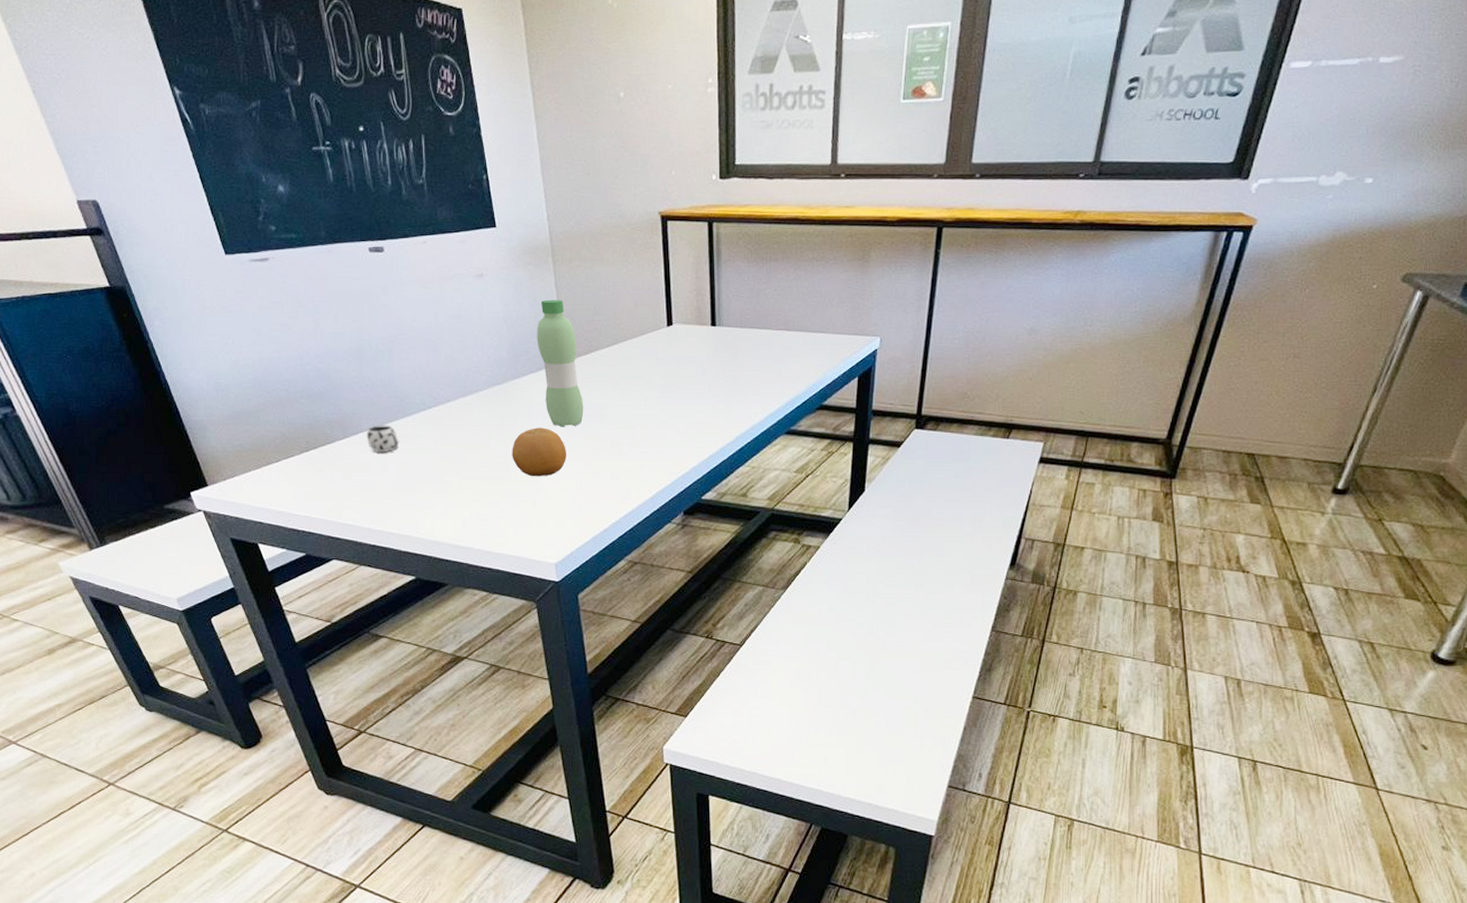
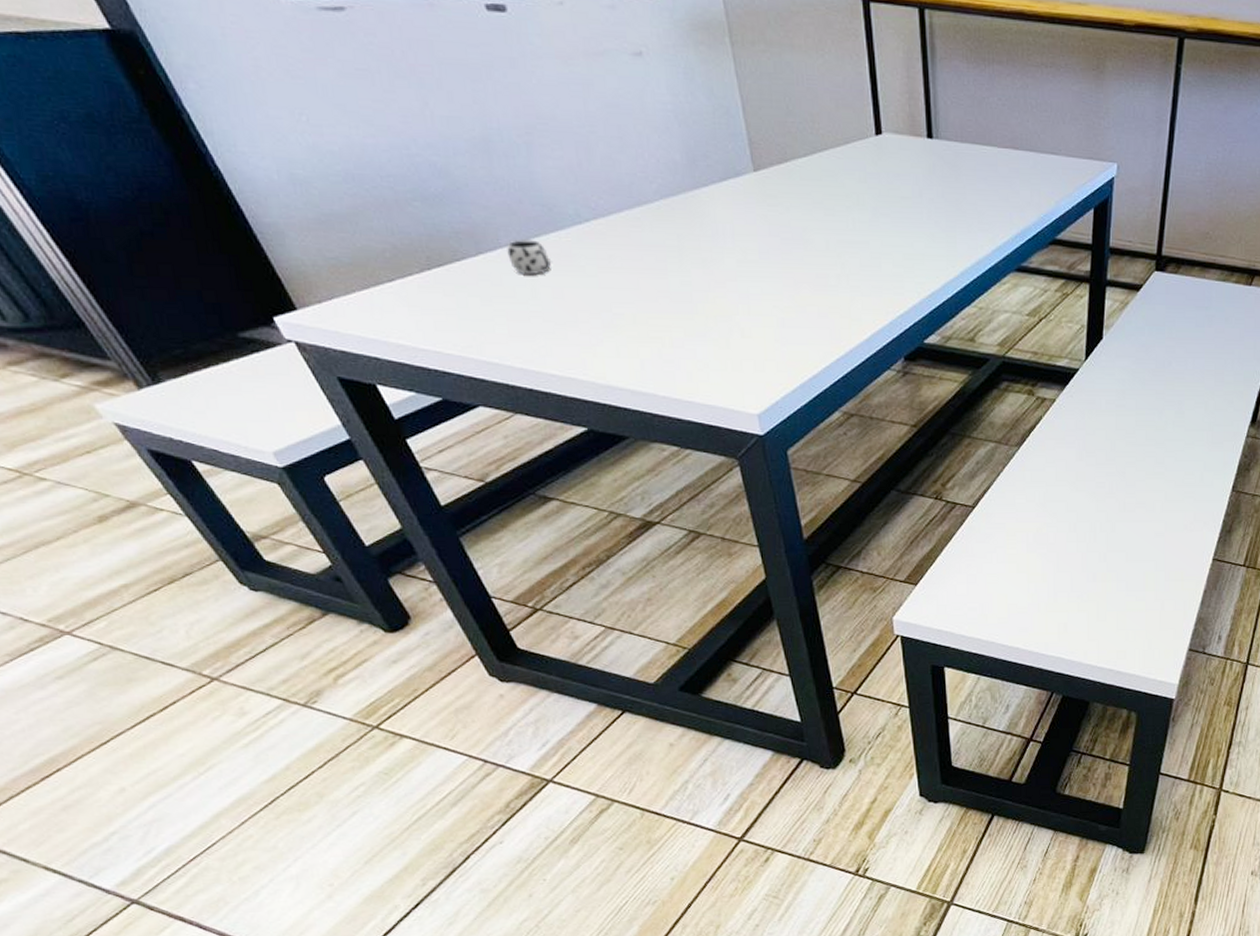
fruit: present [512,427,566,477] -> none [695,251,763,312]
water bottle: present [537,299,584,427] -> none [716,91,781,252]

